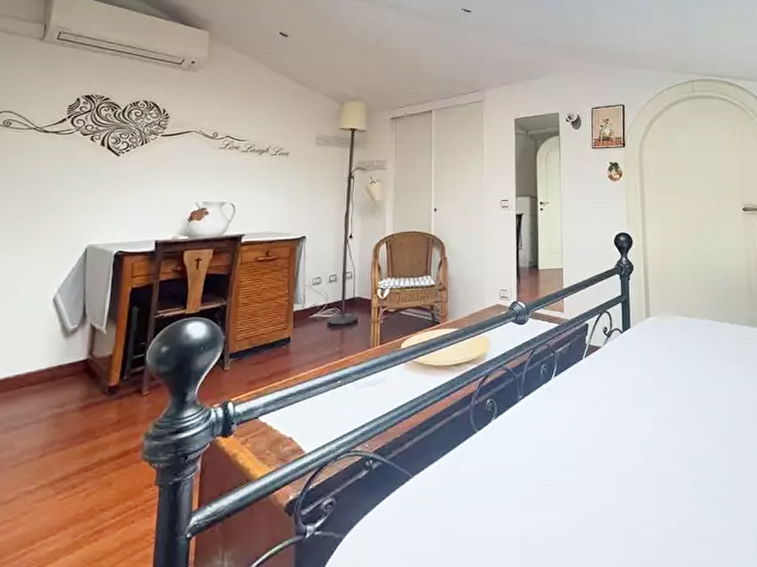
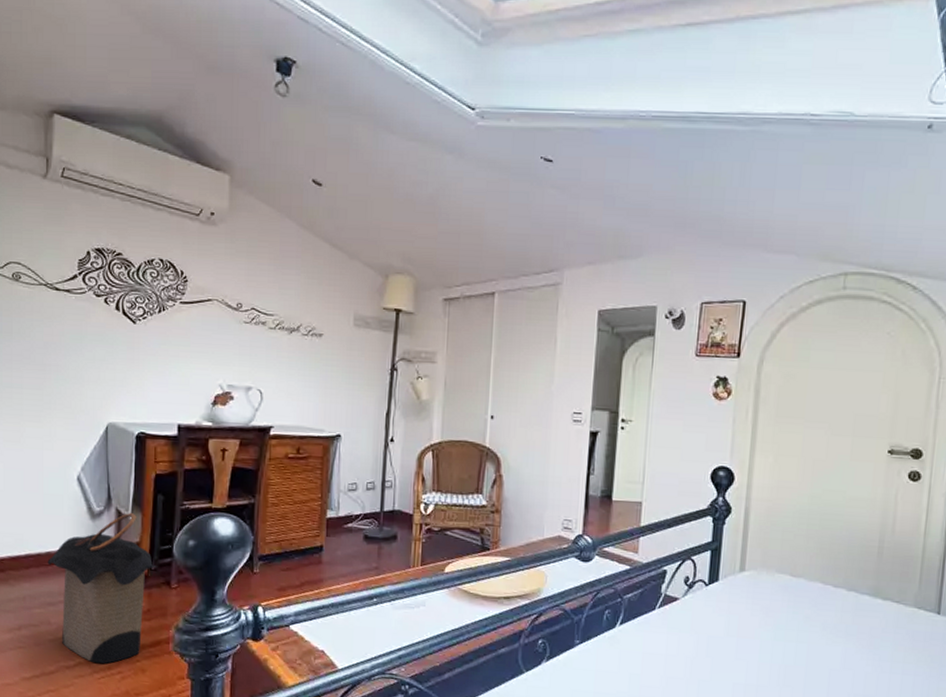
laundry hamper: none [15,327,129,484] -> present [47,513,157,664]

